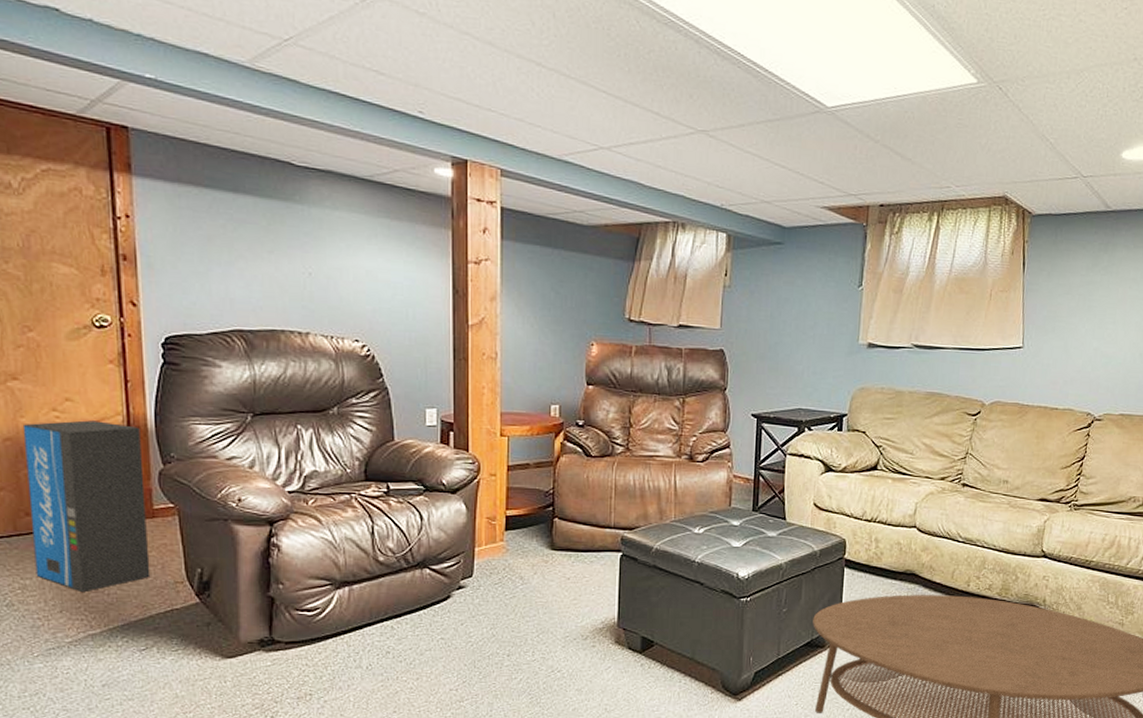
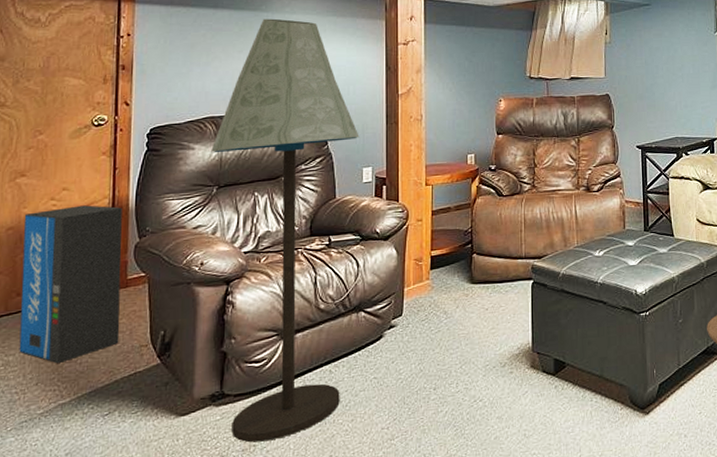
floor lamp: none [242,212,421,691] -> present [211,18,359,442]

